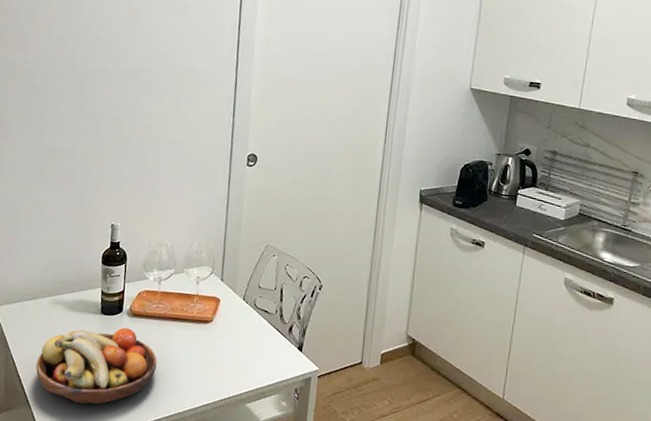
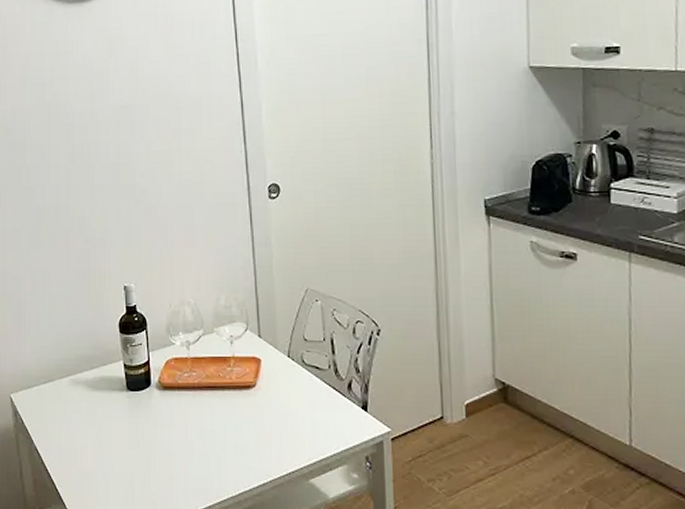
fruit bowl: present [36,327,157,404] -> none [64,403,199,495]

